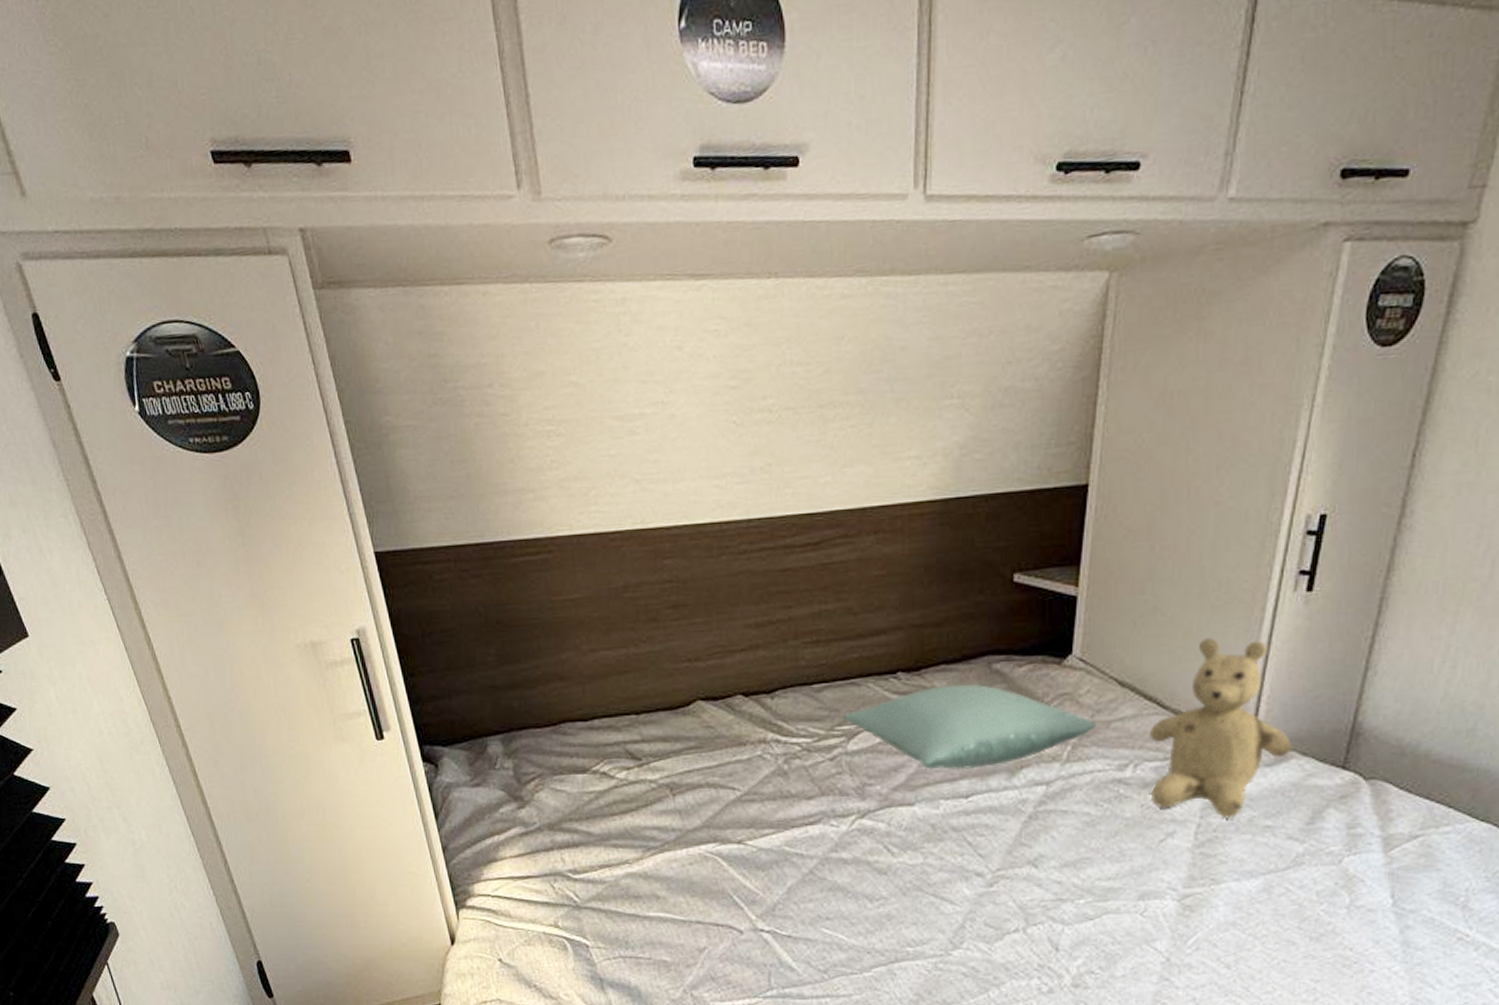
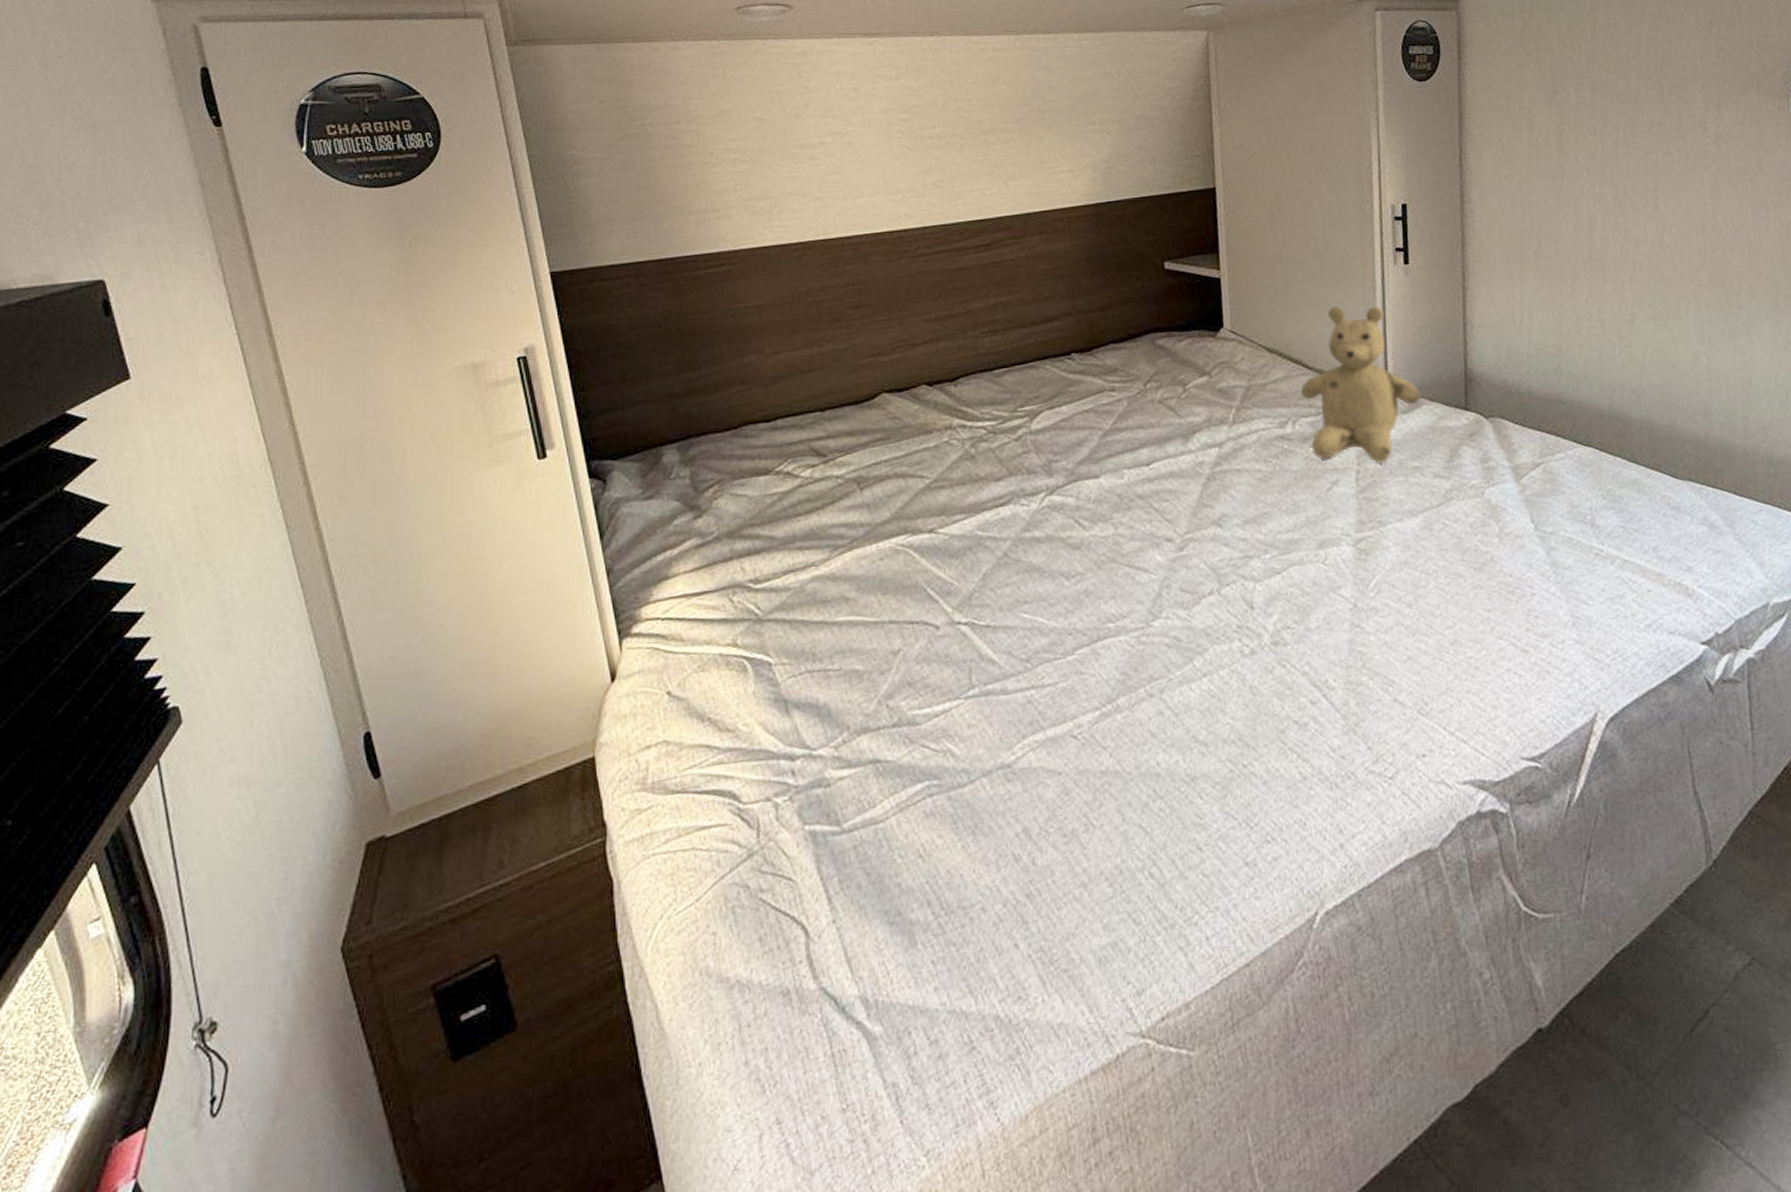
pillow: present [843,684,1097,771] -> none [1025,359,1255,442]

